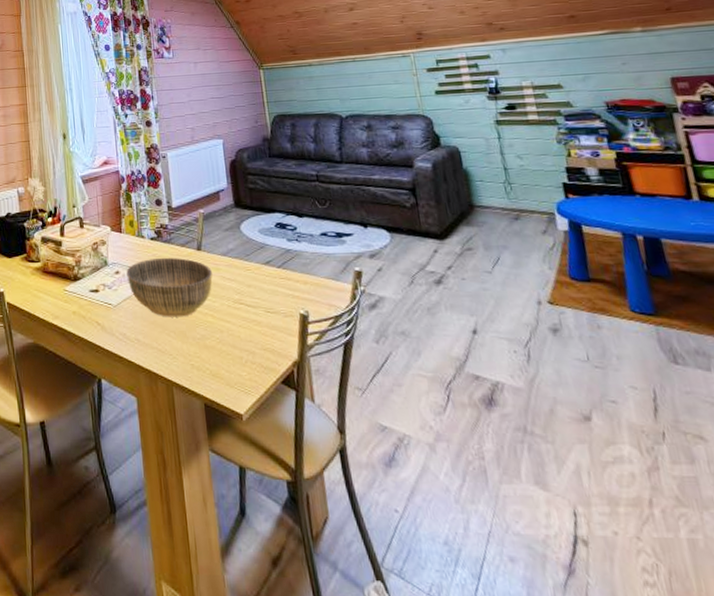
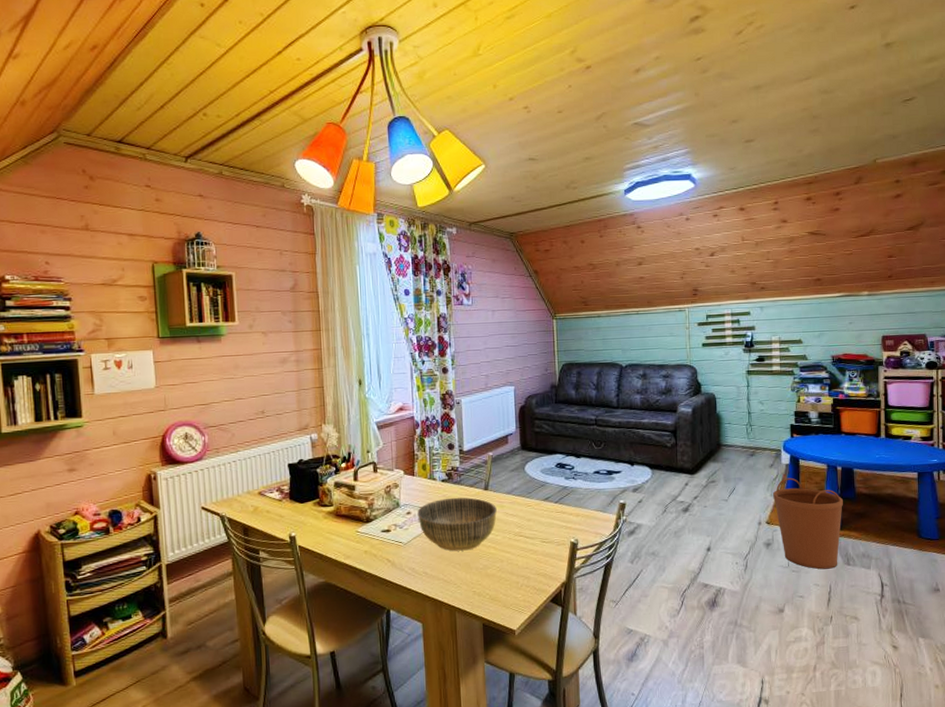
basket: none [552,247,661,367] -> present [773,477,843,570]

